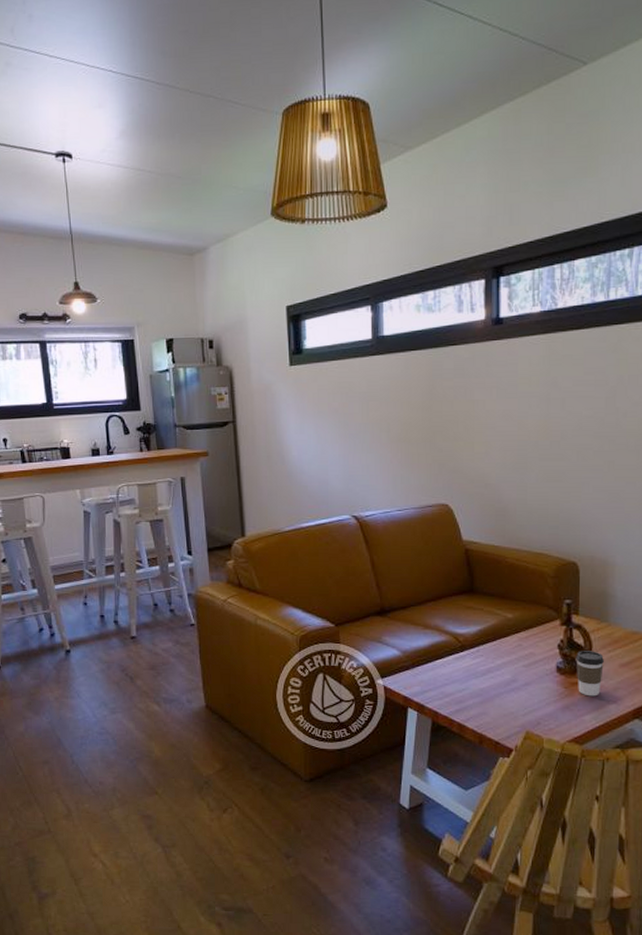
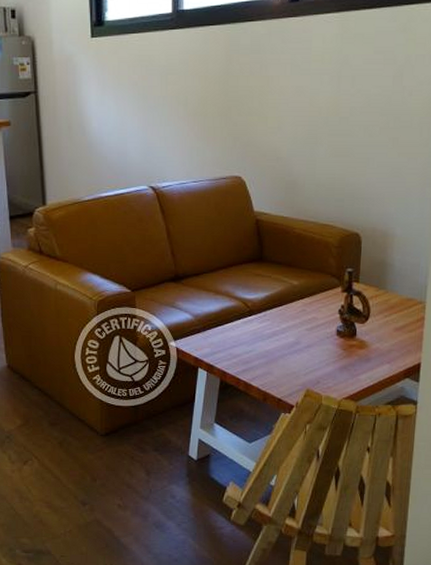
coffee cup: present [576,651,604,697] -> none [354,316,380,358]

